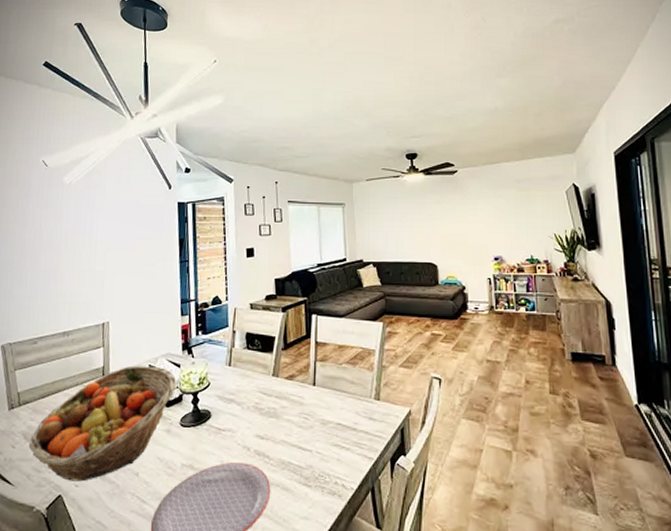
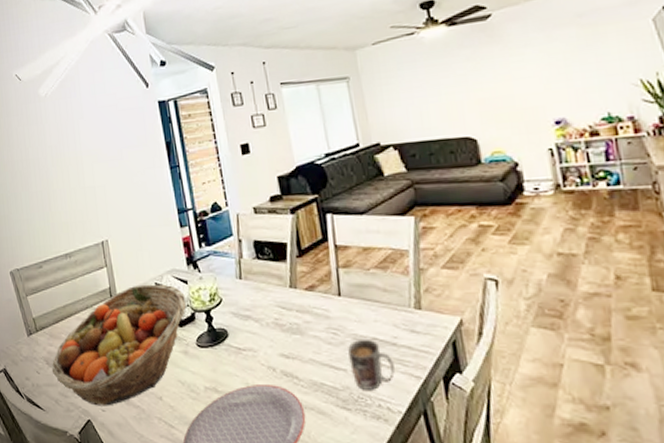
mug: none [315,423,352,469] -> present [348,338,395,390]

